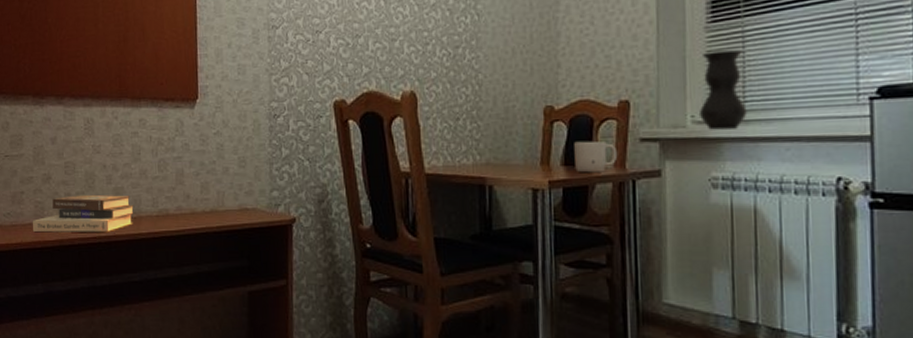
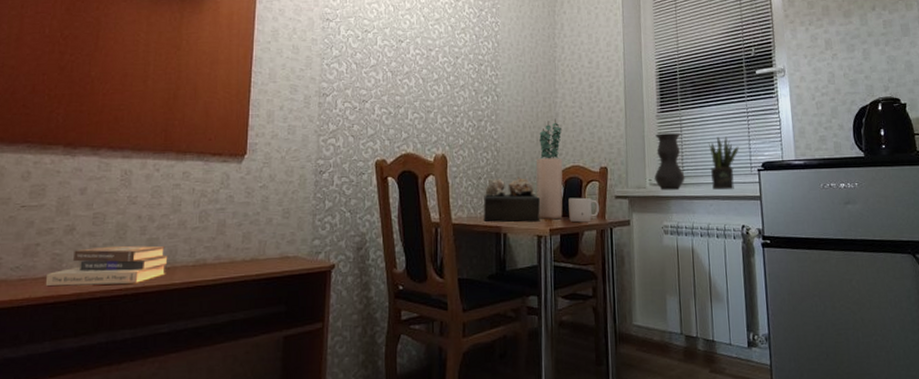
decorative box: none [462,116,537,172] -> present [483,177,541,222]
vase: none [529,39,567,170] -> present [536,118,563,220]
potted plant: none [786,51,839,129] -> present [708,136,739,191]

